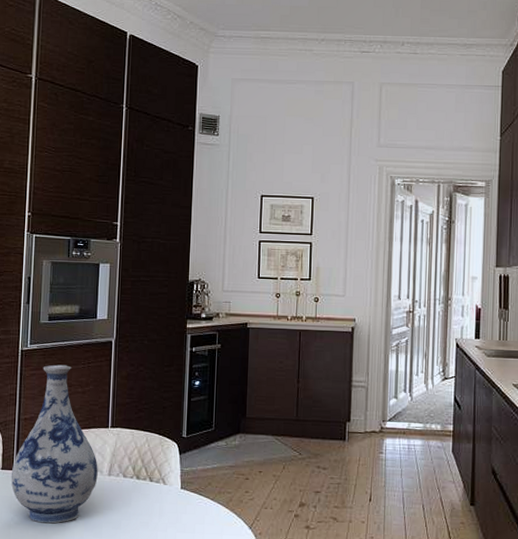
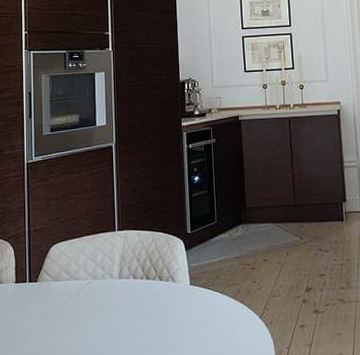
vase: present [11,364,98,524] -> none [25,173,109,333]

